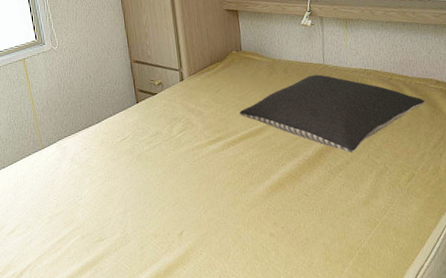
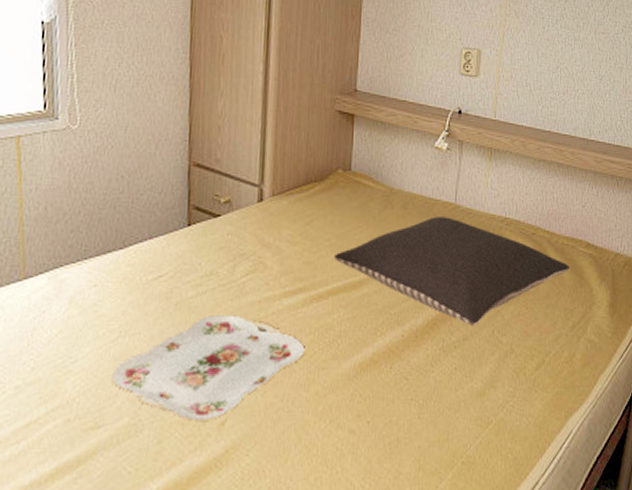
serving tray: none [105,160,230,234] -> present [112,315,305,423]

